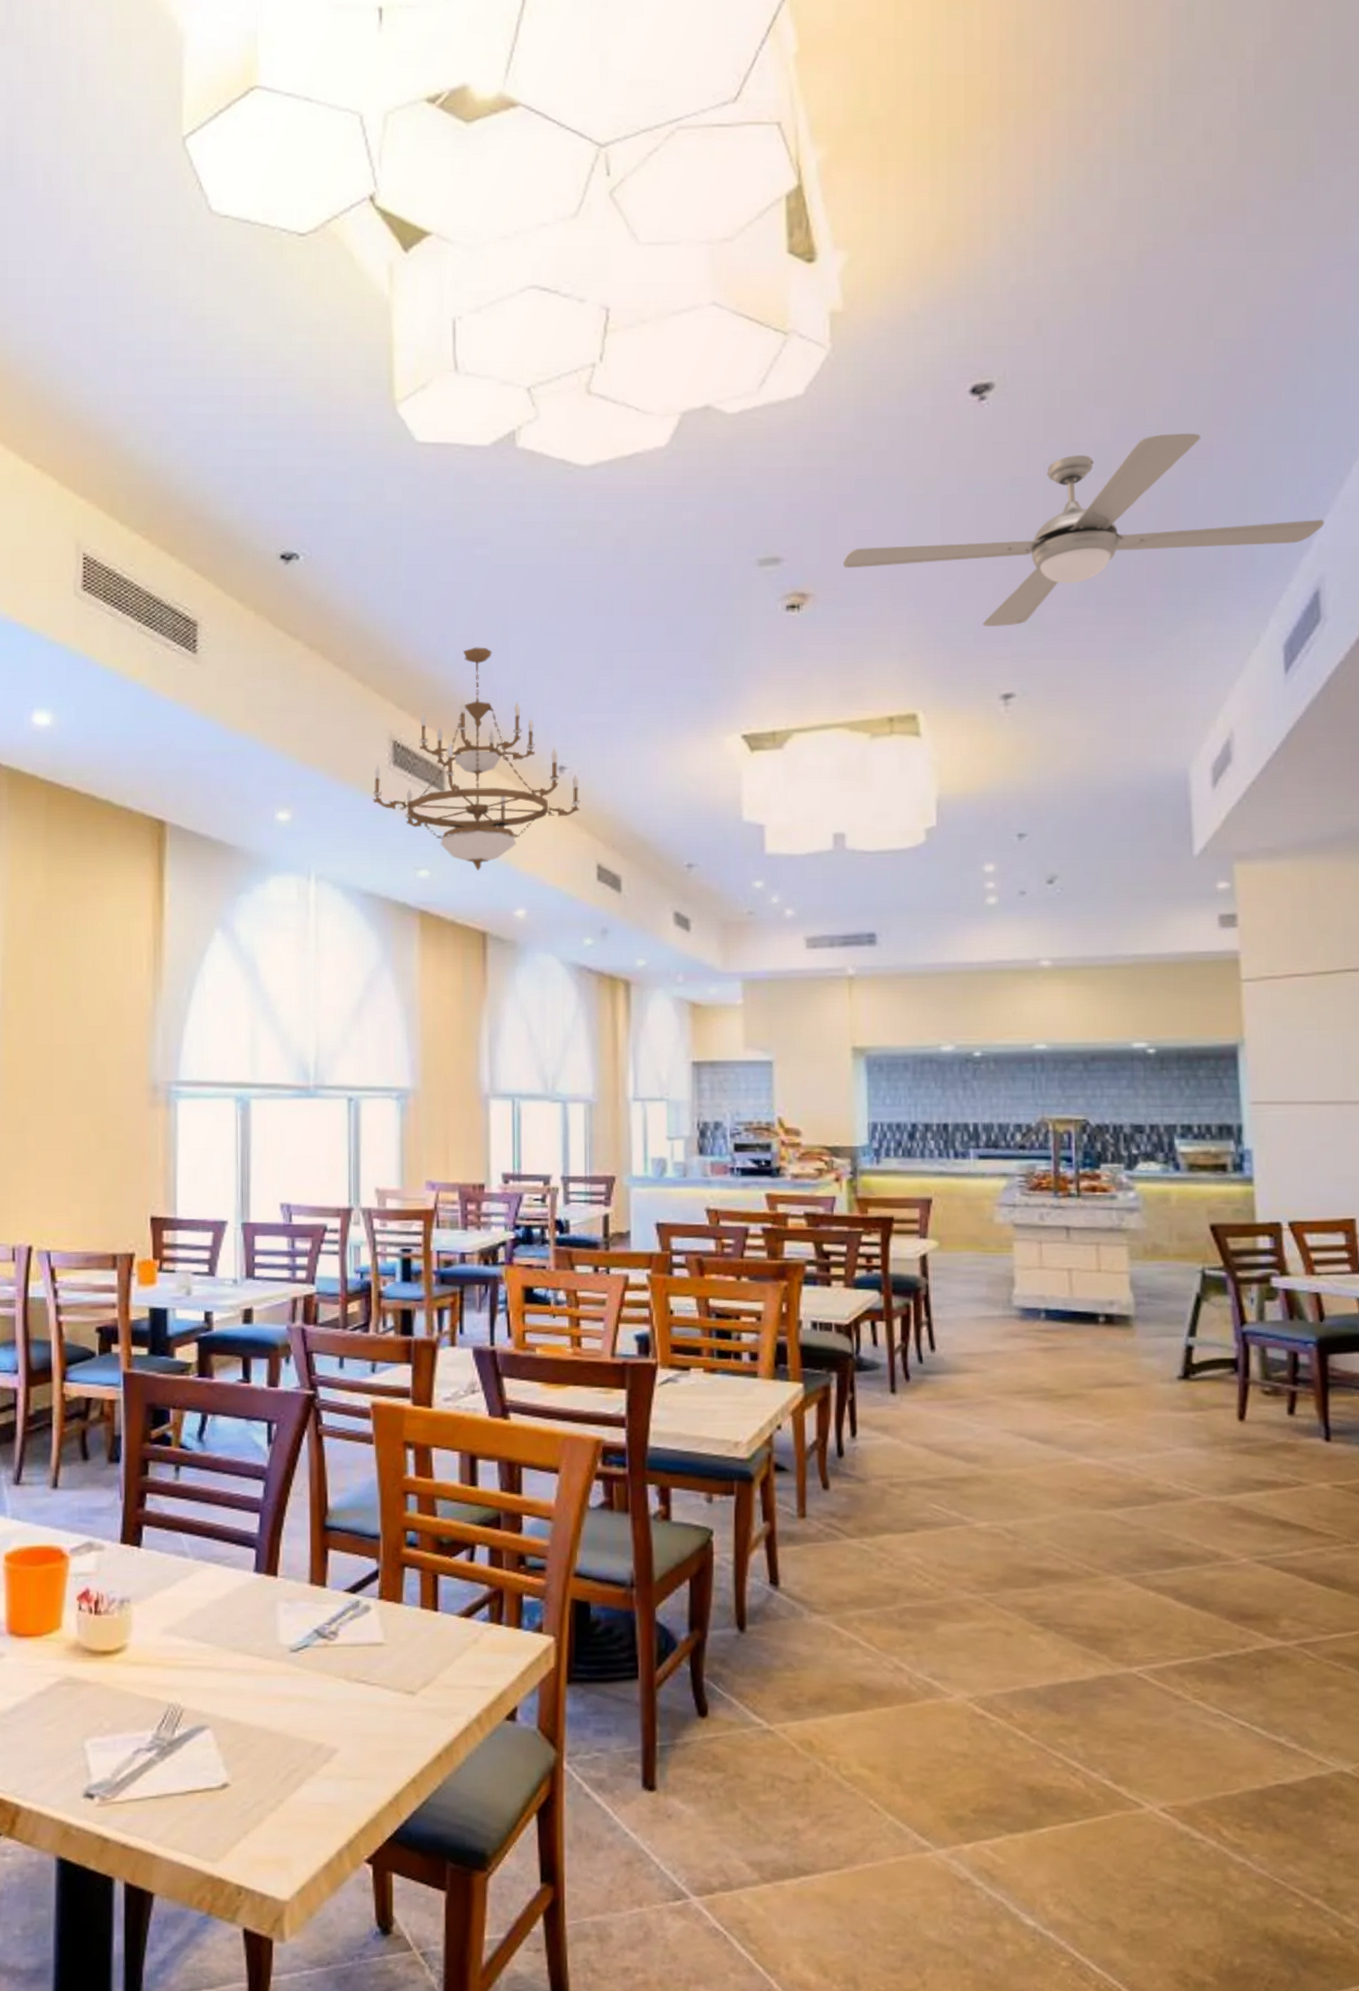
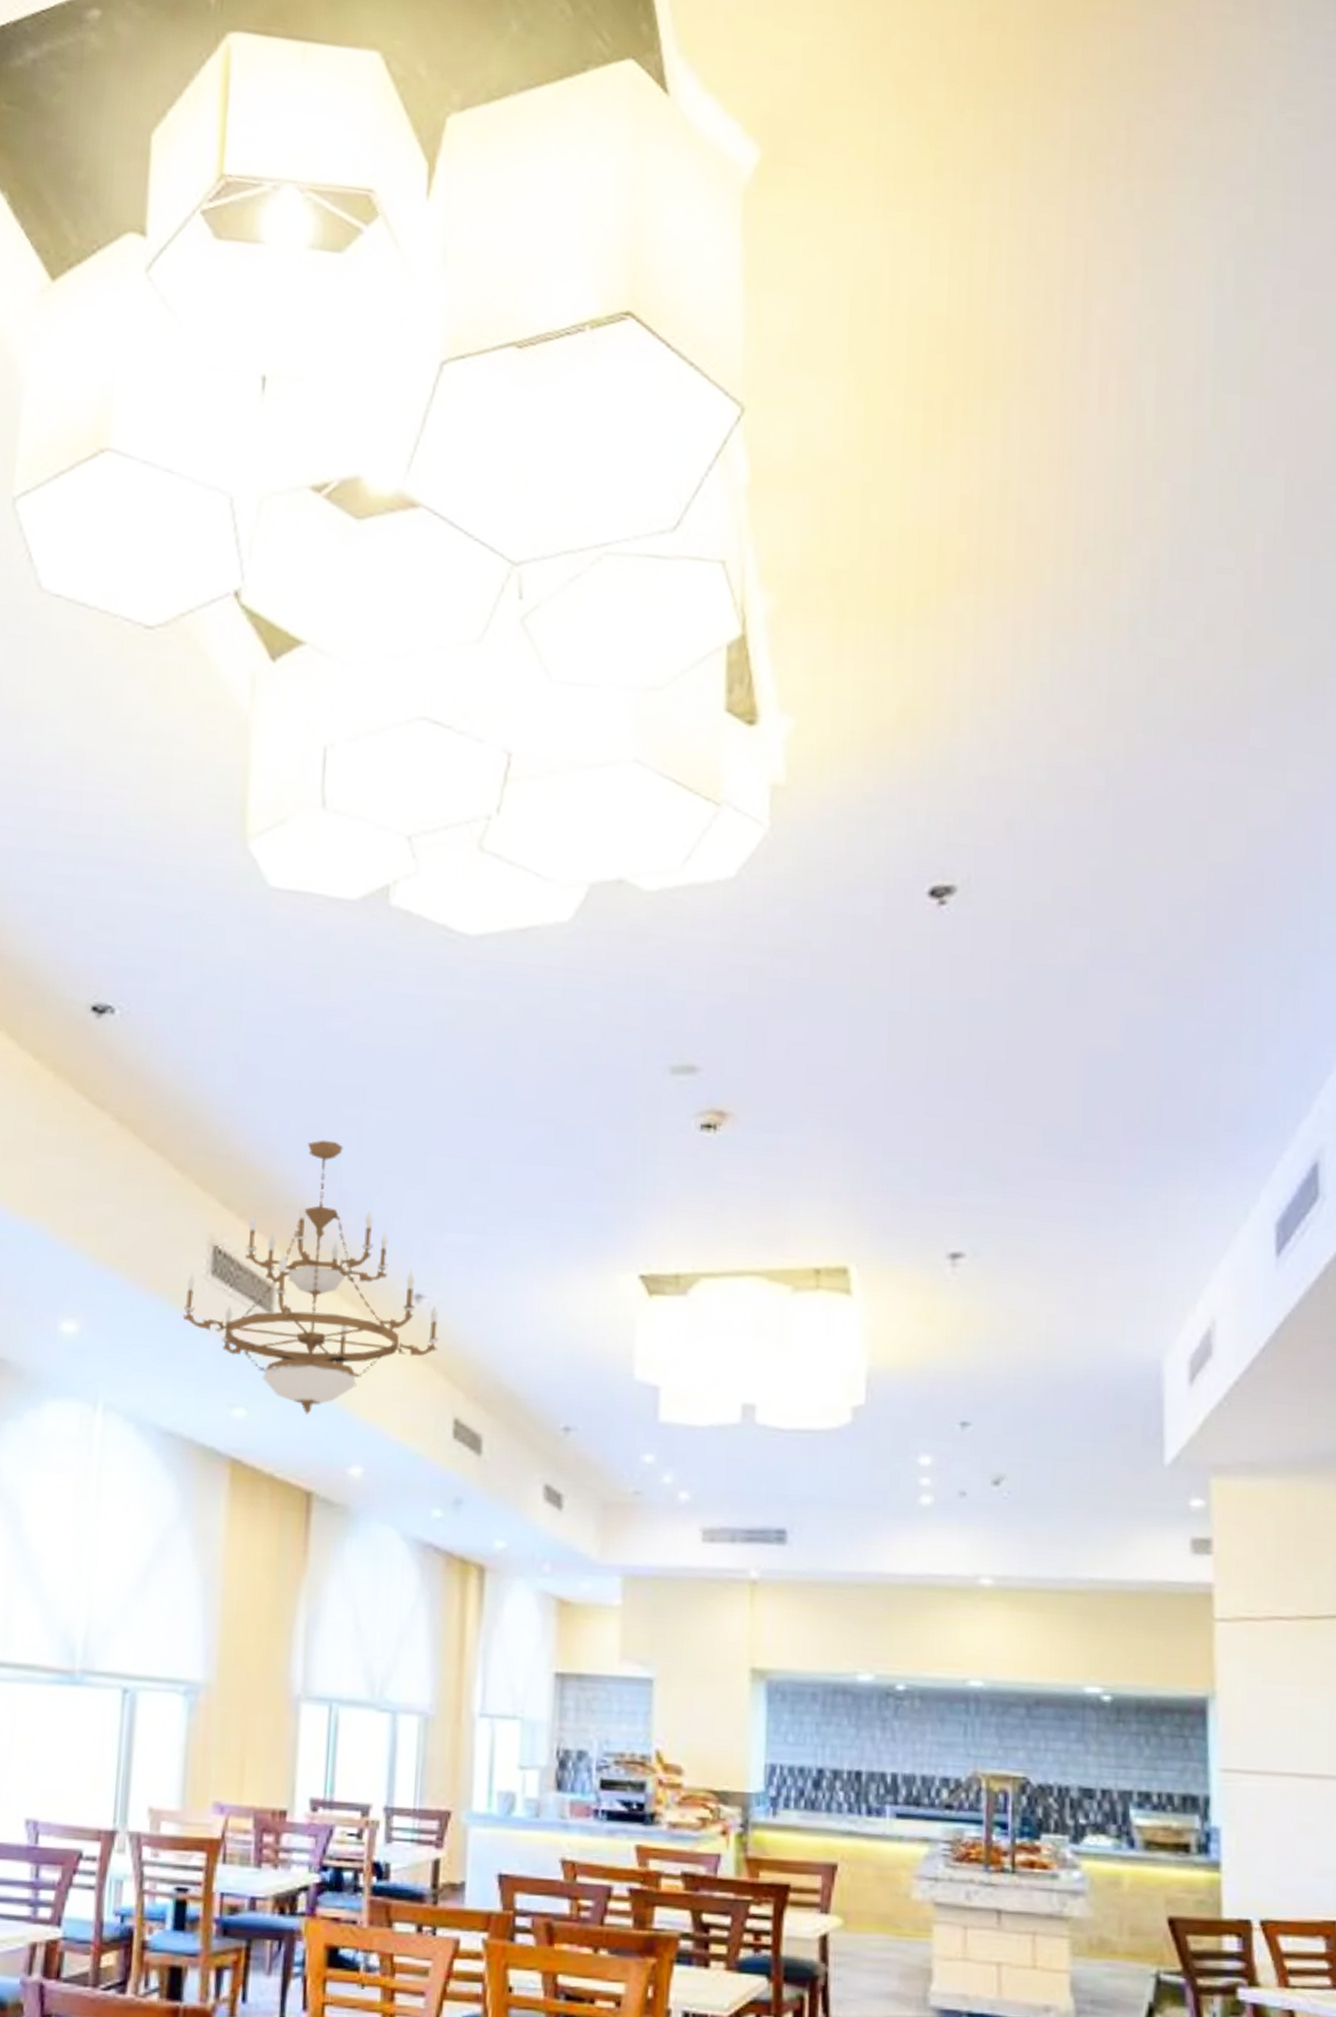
electric fan: present [842,433,1325,626] -> none [769,965,1327,1172]

